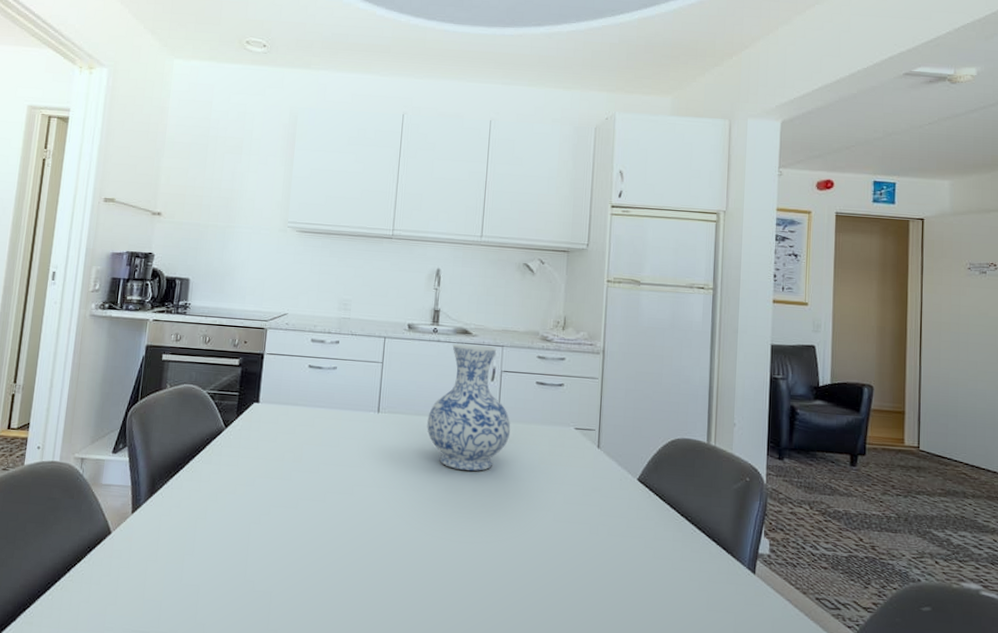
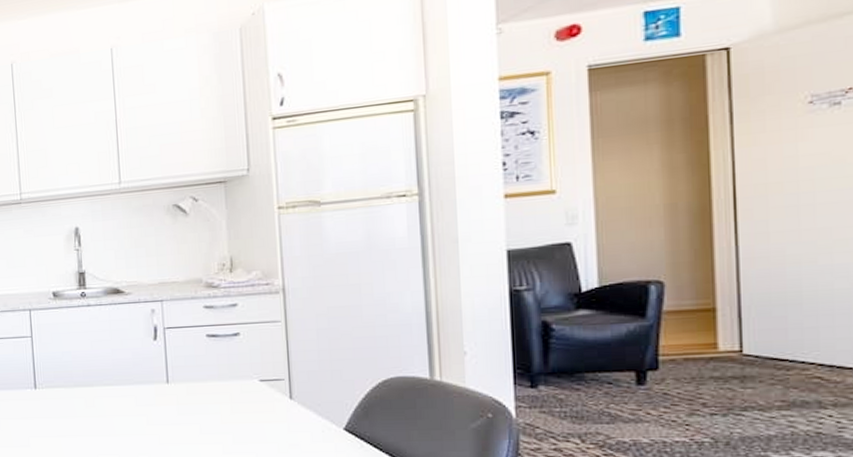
vase: present [427,343,511,472] -> none [89,303,184,440]

